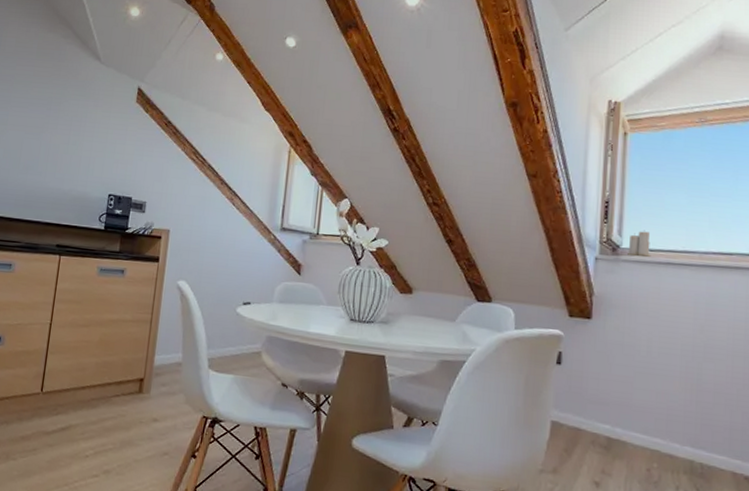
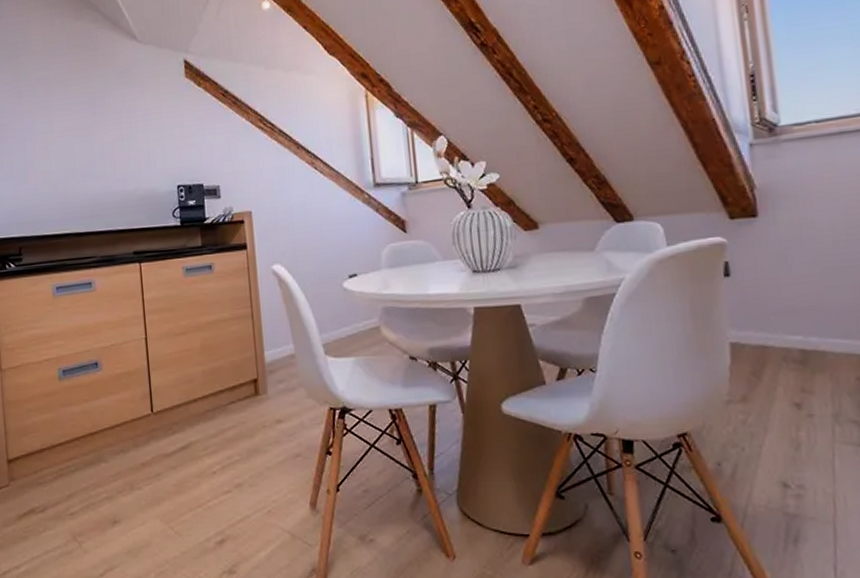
candle: present [626,230,651,257] -> none [787,99,818,134]

